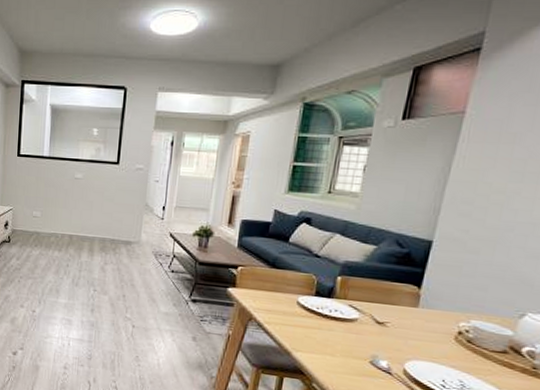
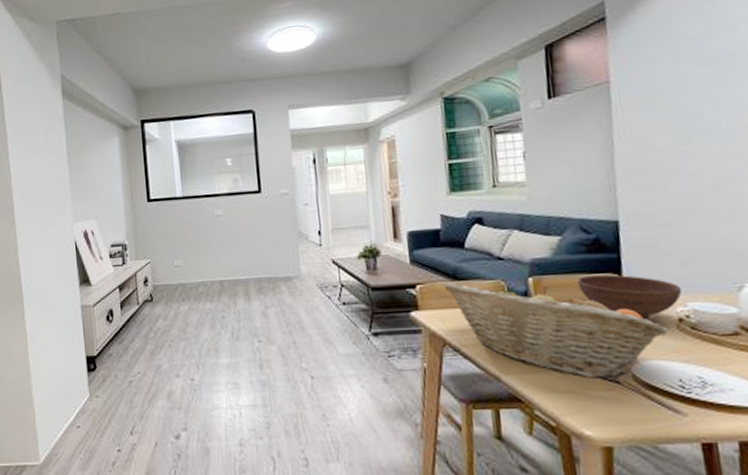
fruit basket: none [262,269,447,369] -> present [444,283,669,379]
bowl: none [379,283,470,327] -> present [577,274,683,319]

